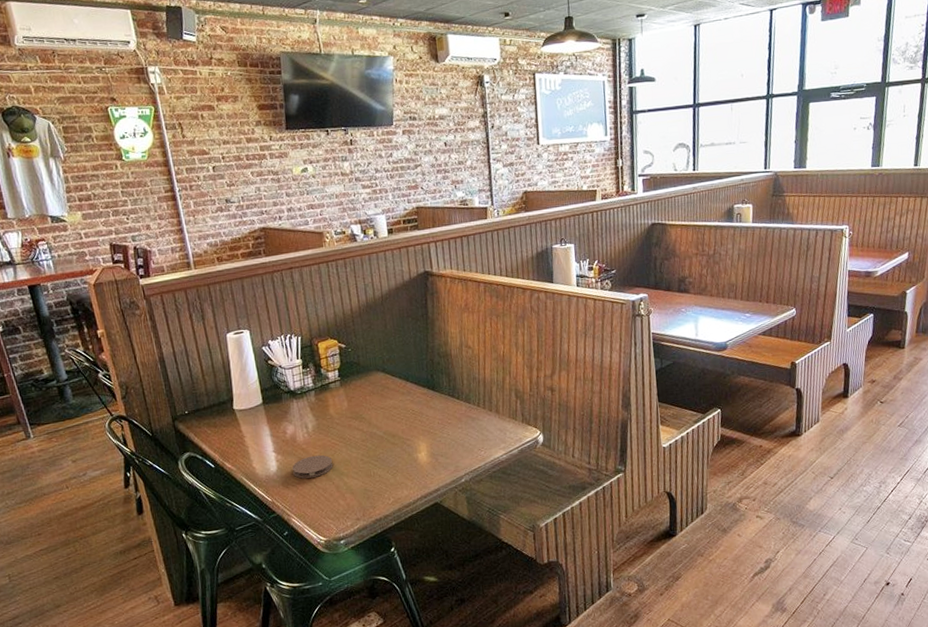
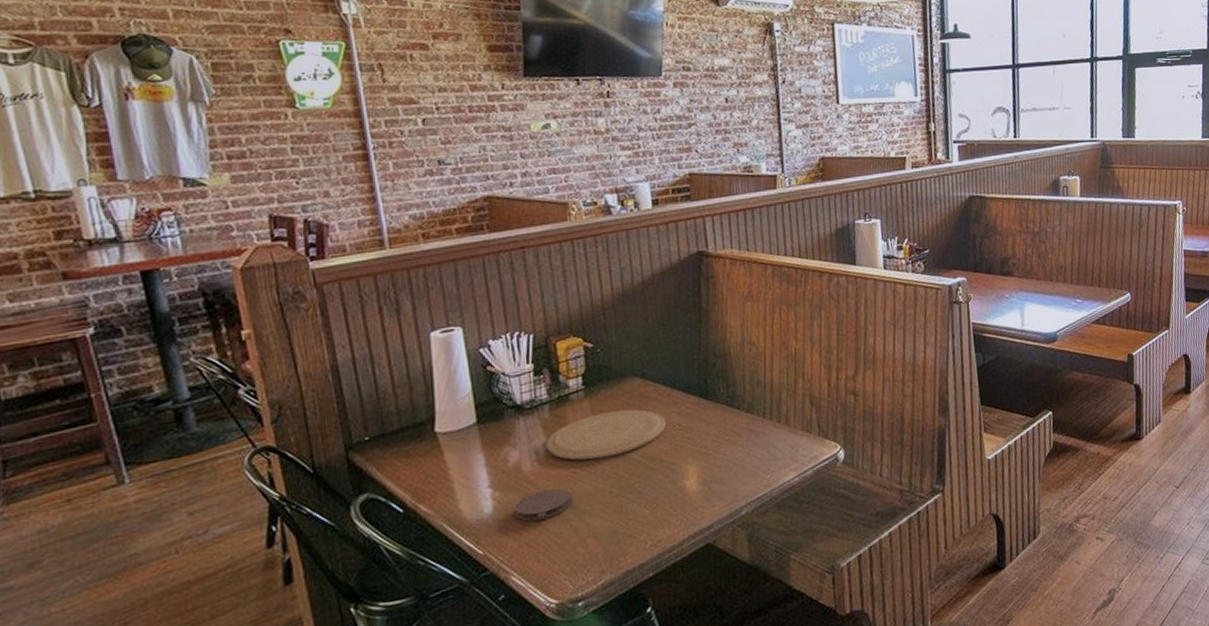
plate: none [313,397,403,435] -> present [546,409,667,460]

